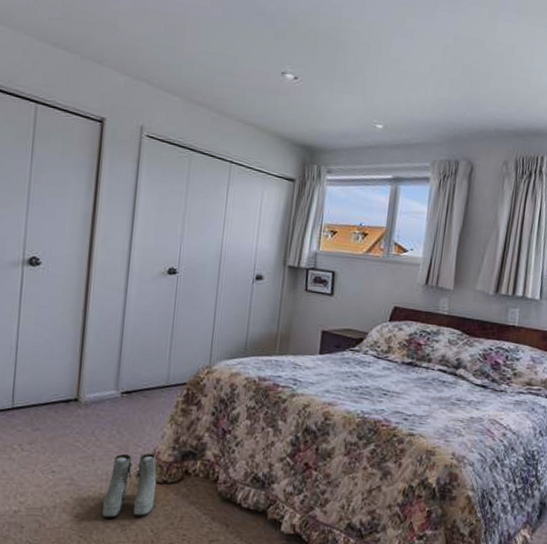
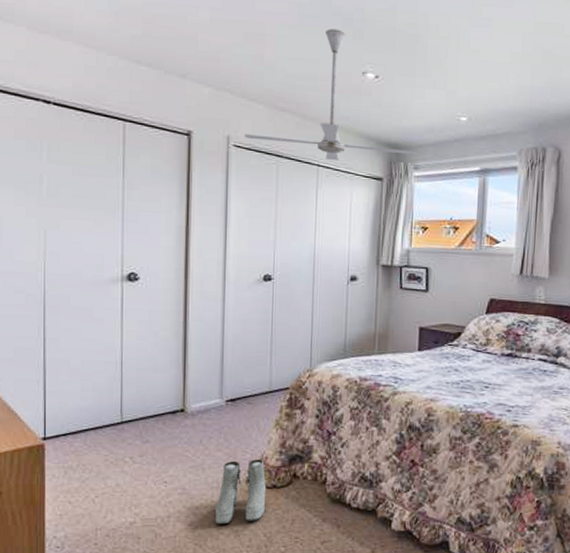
ceiling fan: none [158,26,326,159] -> present [244,28,412,161]

